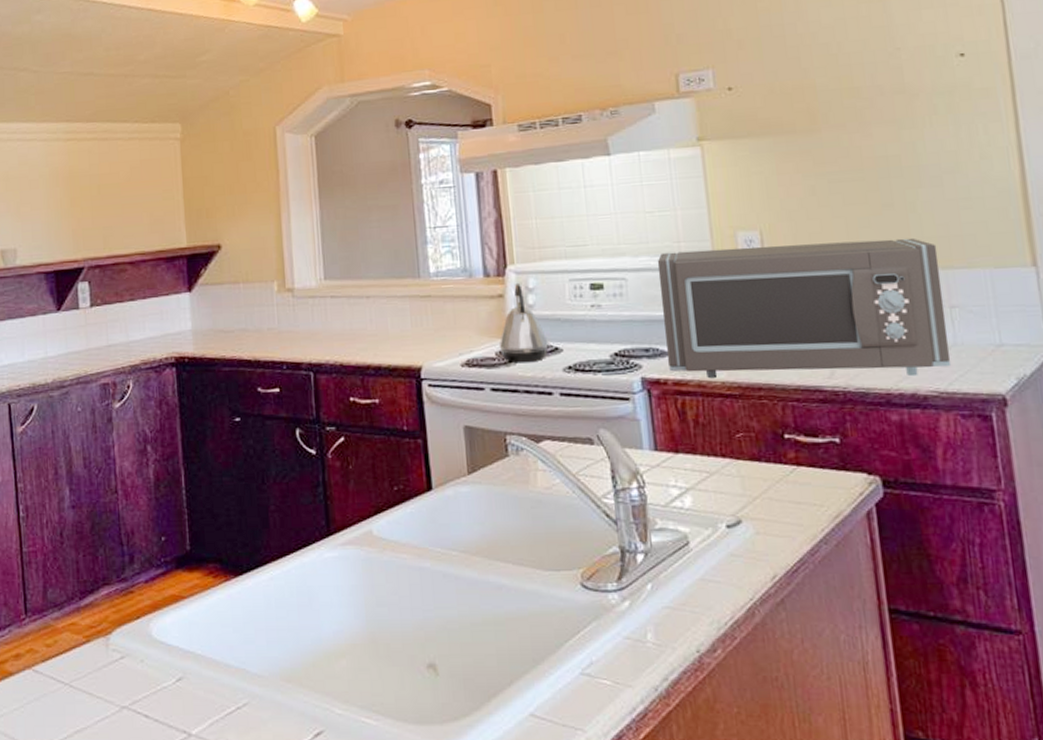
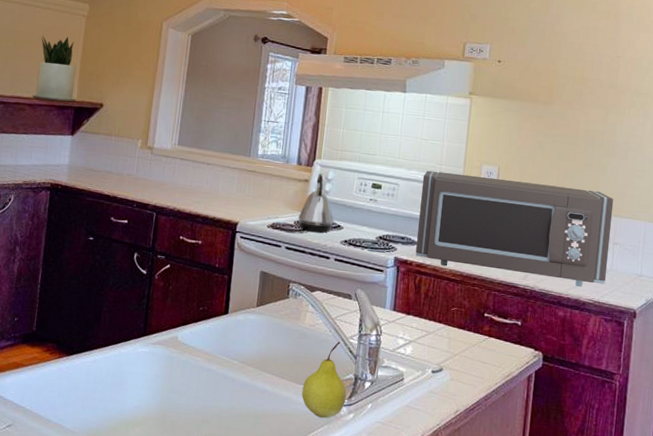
planter: none [130,168,187,255] -> present [32,36,76,103]
fruit: none [551,504,615,613] -> present [302,341,347,419]

